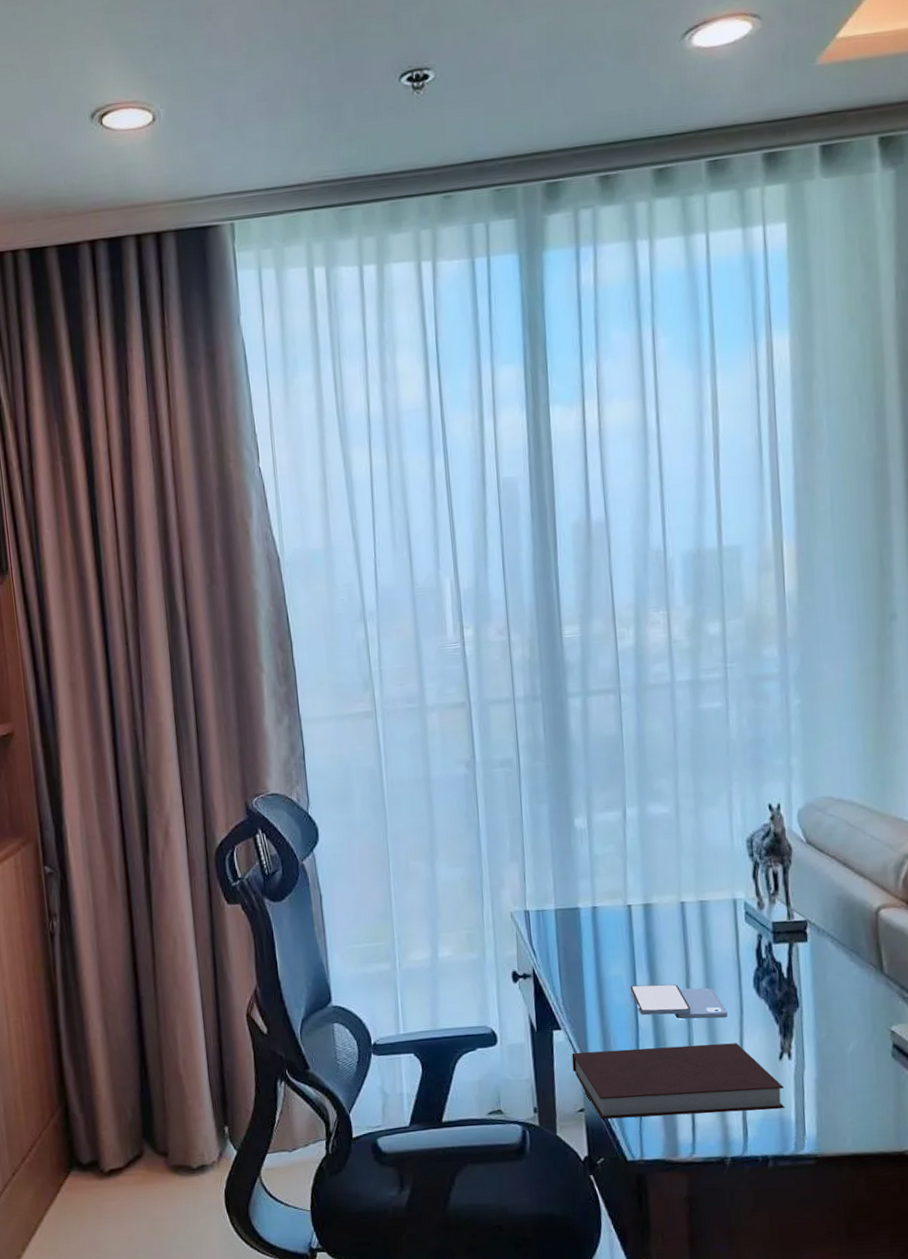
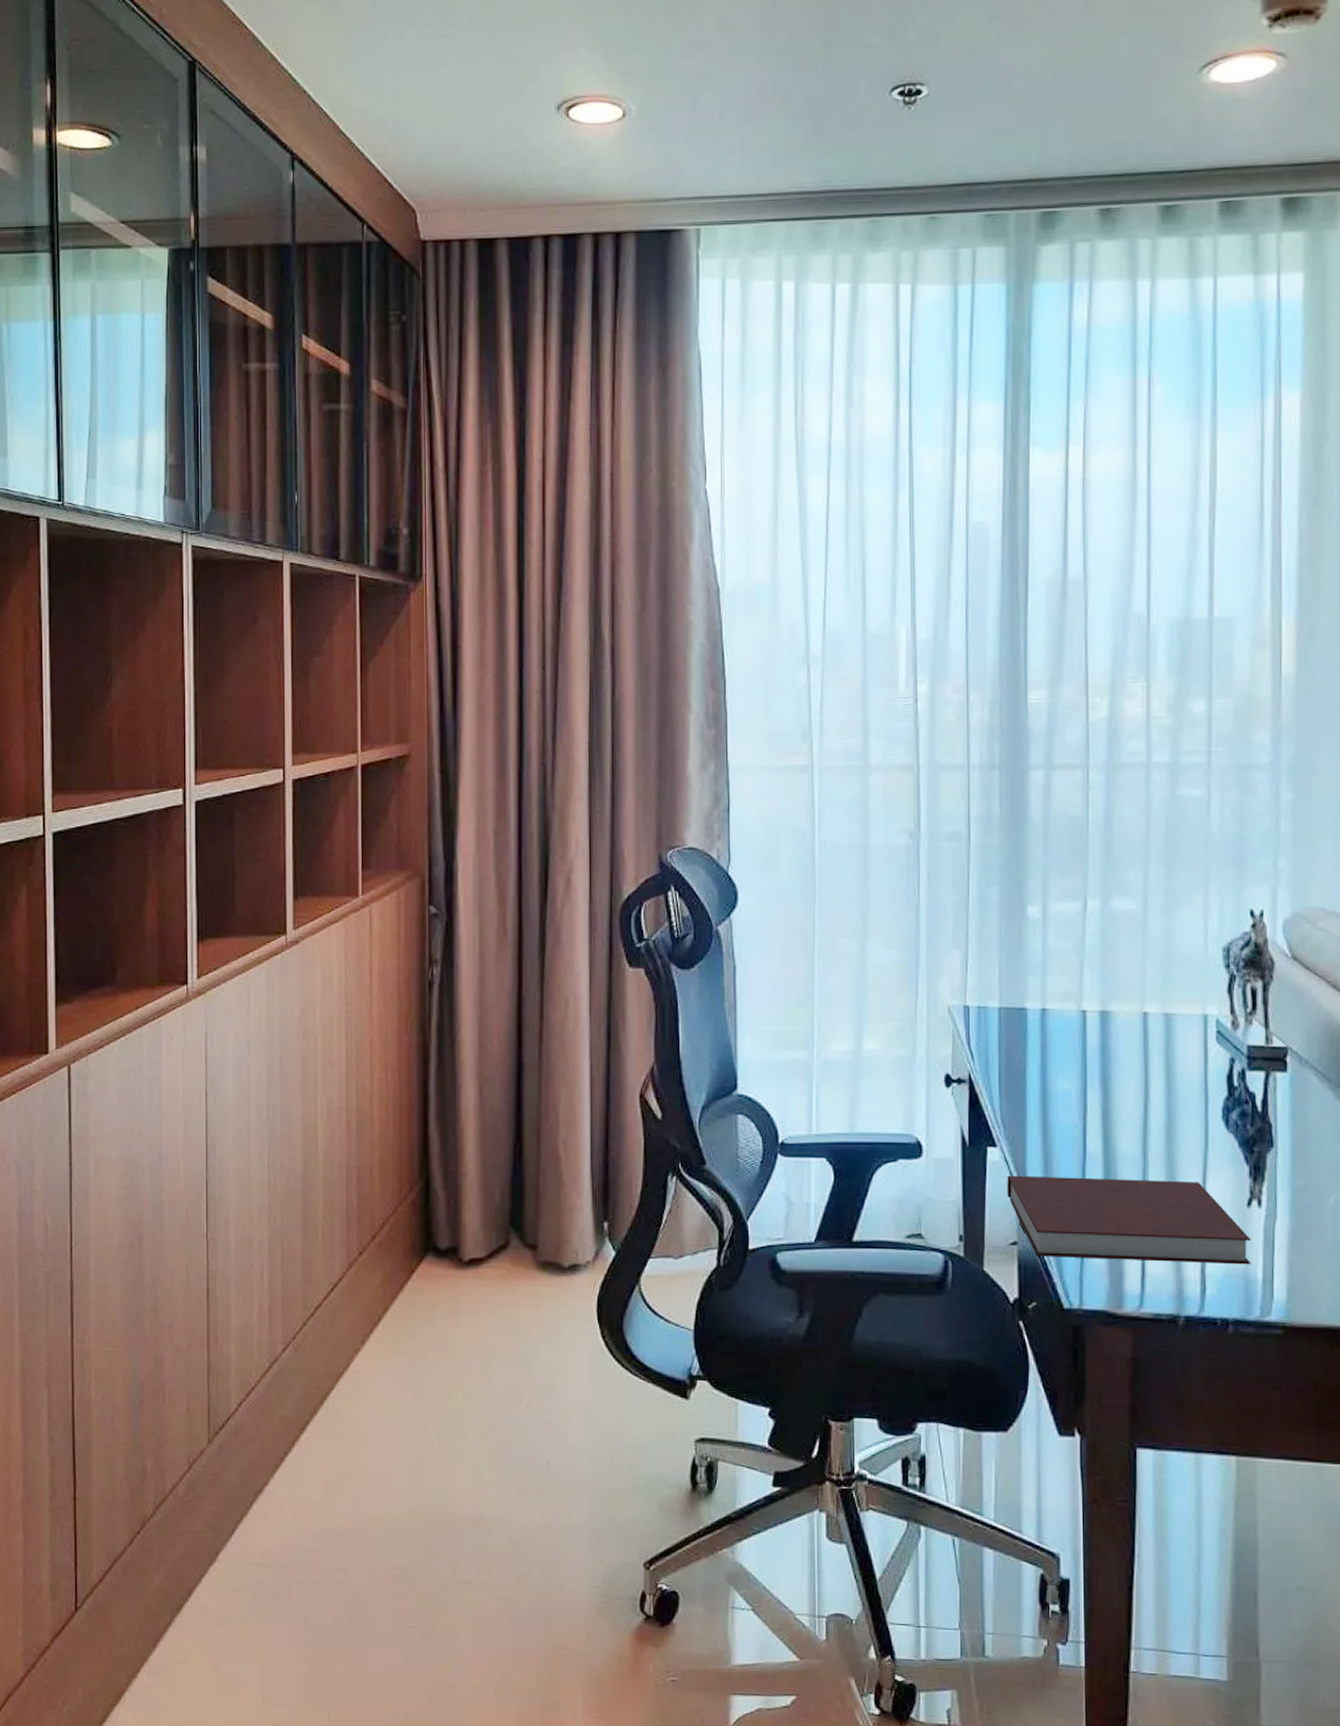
smartphone: present [630,984,727,1020] -> none [1079,1104,1190,1152]

